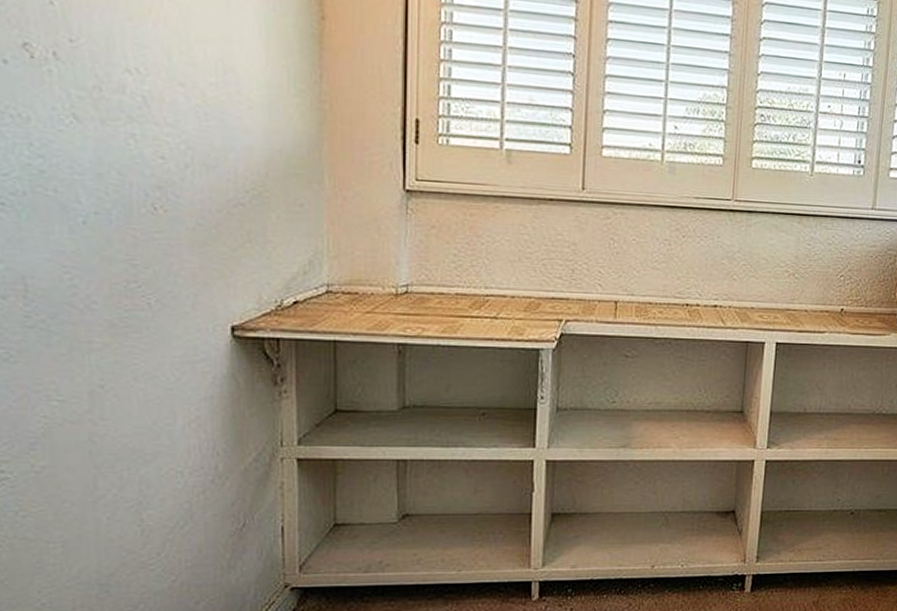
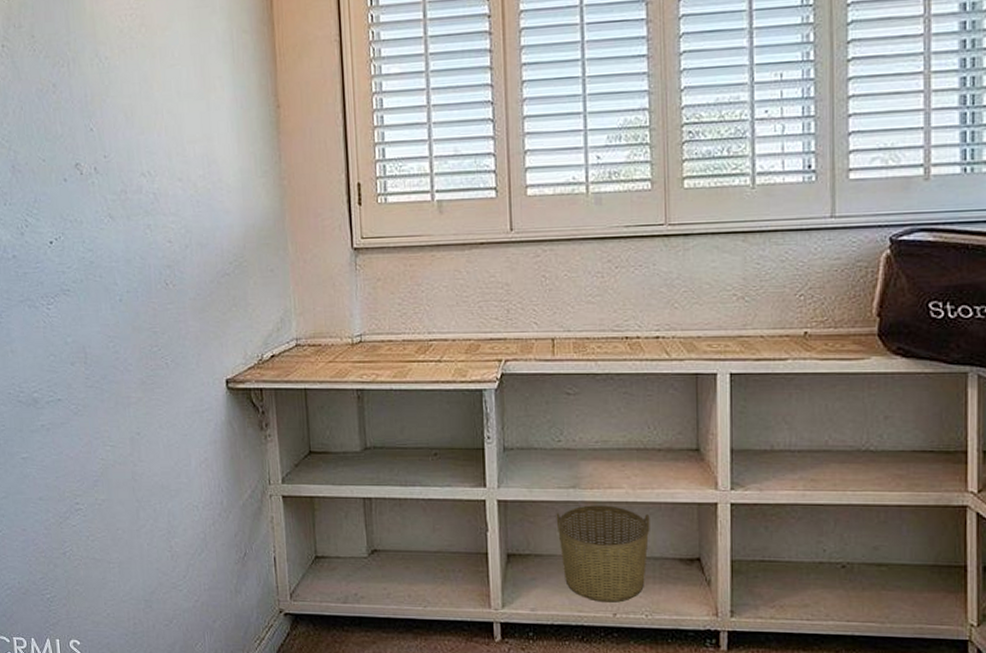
basket: none [604,464,694,555] -> present [556,505,650,603]

